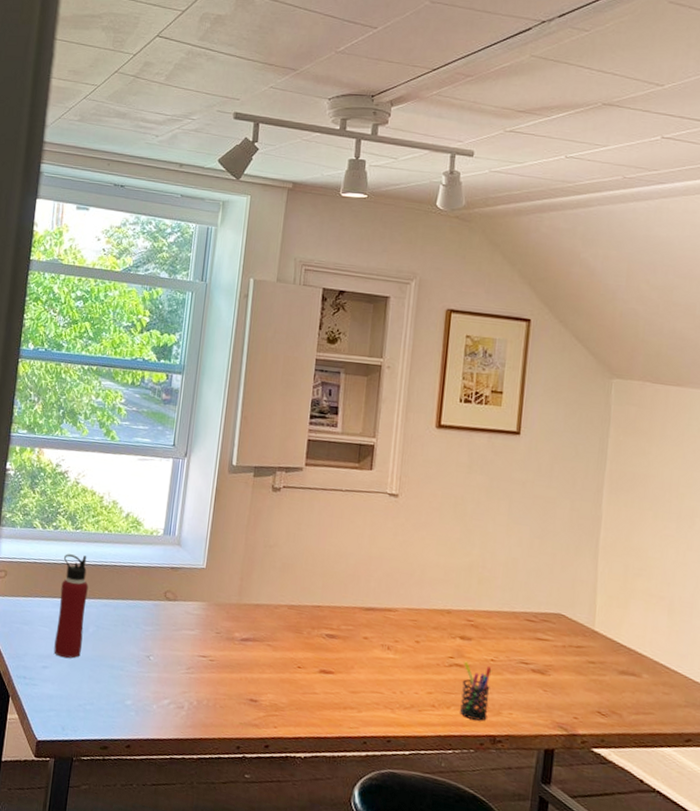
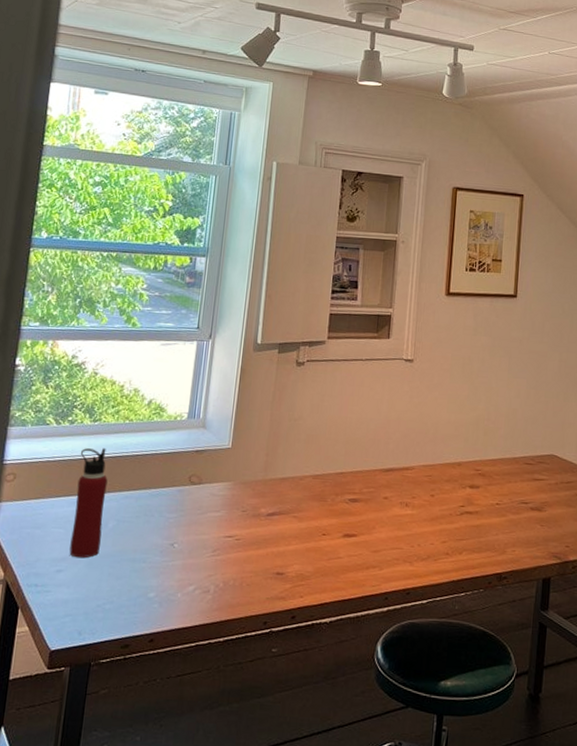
pen holder: present [460,661,492,721] -> none [471,508,497,562]

